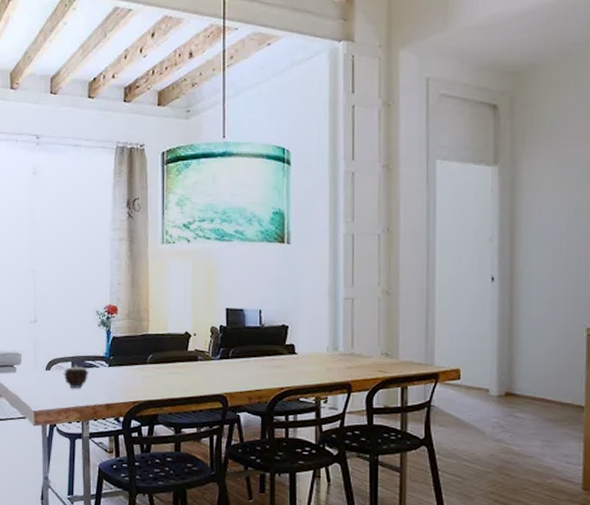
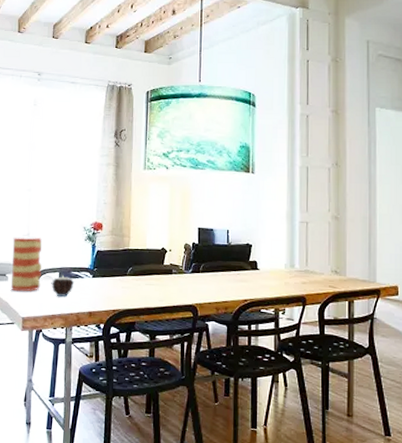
vase: none [19,321,52,384] -> present [11,235,42,292]

